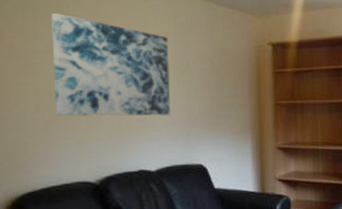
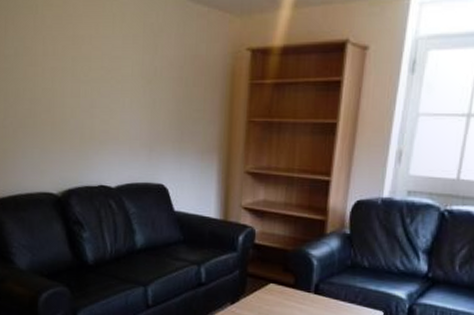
wall art: present [51,13,170,117] -> none [20,13,136,129]

